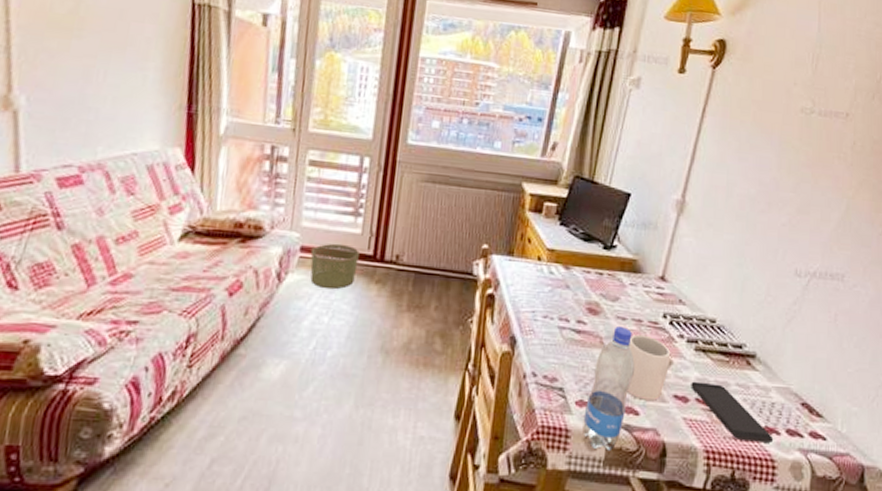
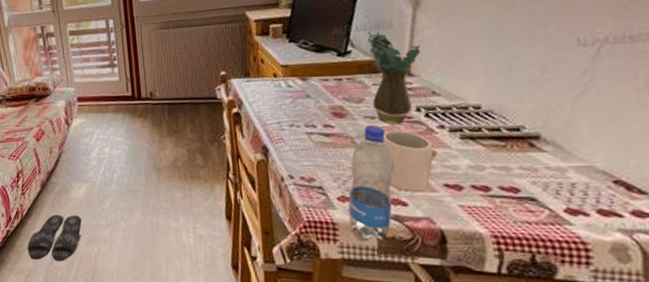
slippers: none [177,399,269,465] -> present [27,214,82,261]
basket: present [310,243,361,290] -> none [85,90,122,127]
vase: none [626,228,677,329] -> present [367,31,421,124]
mobile phone: present [691,381,774,443] -> none [462,169,582,225]

